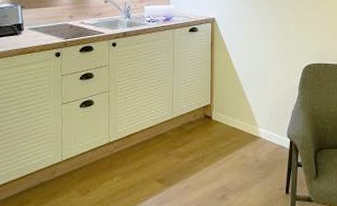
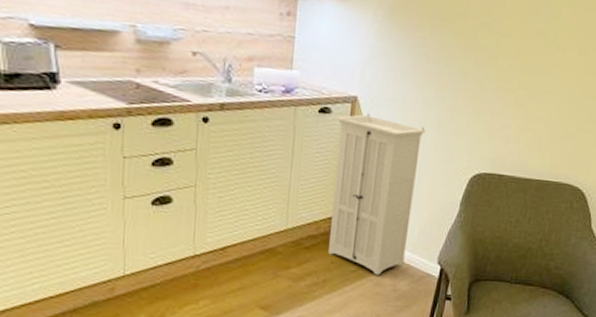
storage cabinet: none [201,29,265,150] -> present [327,114,425,275]

